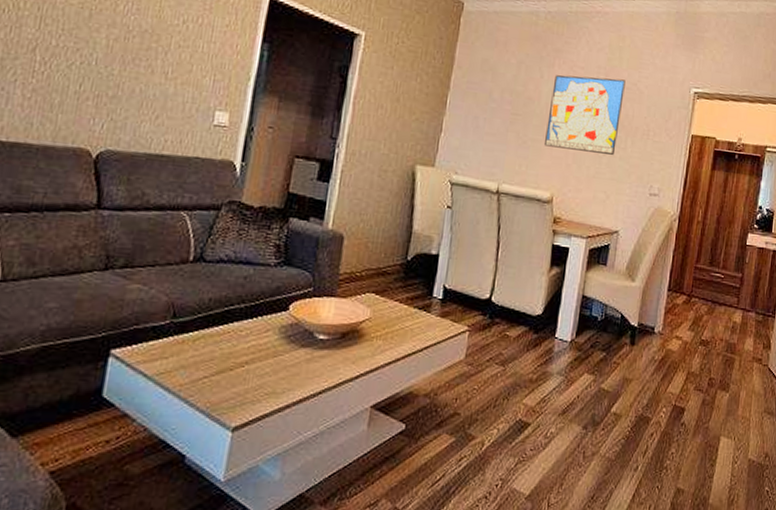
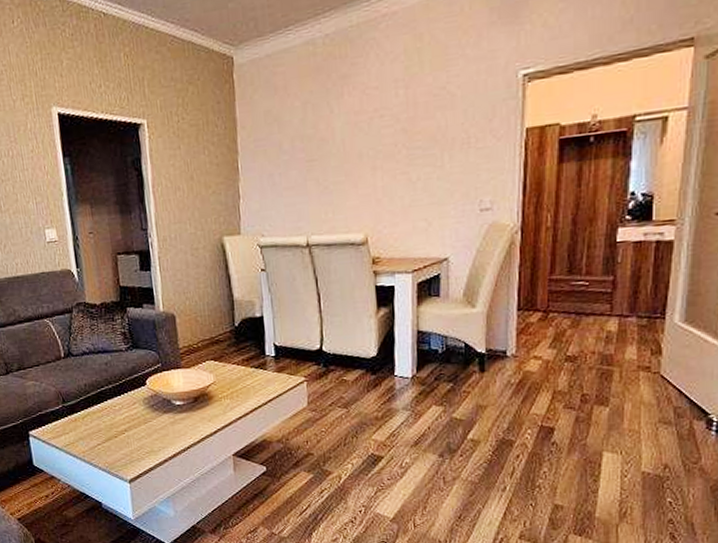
wall art: present [545,75,626,156] -> none [346,86,432,186]

